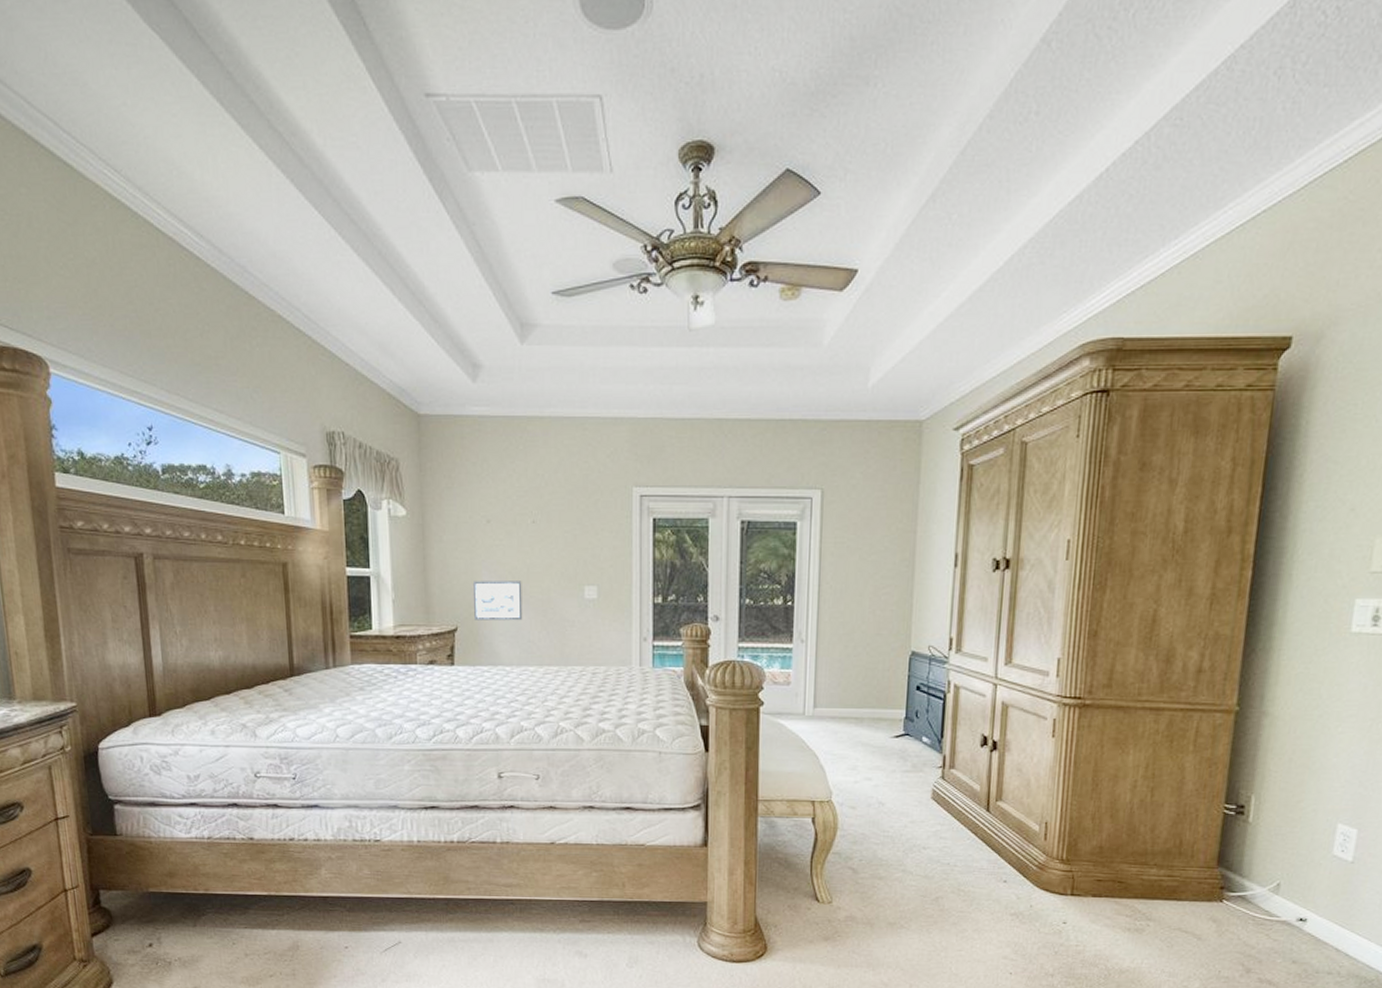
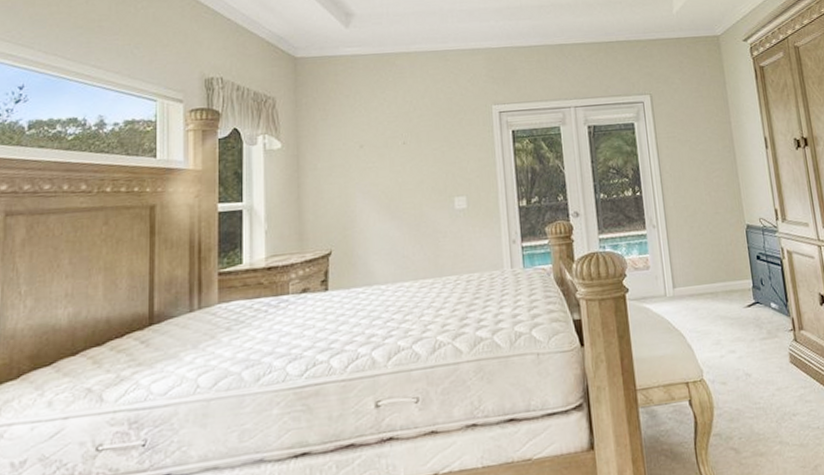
picture frame: present [474,581,523,621] -> none [348,199,397,242]

